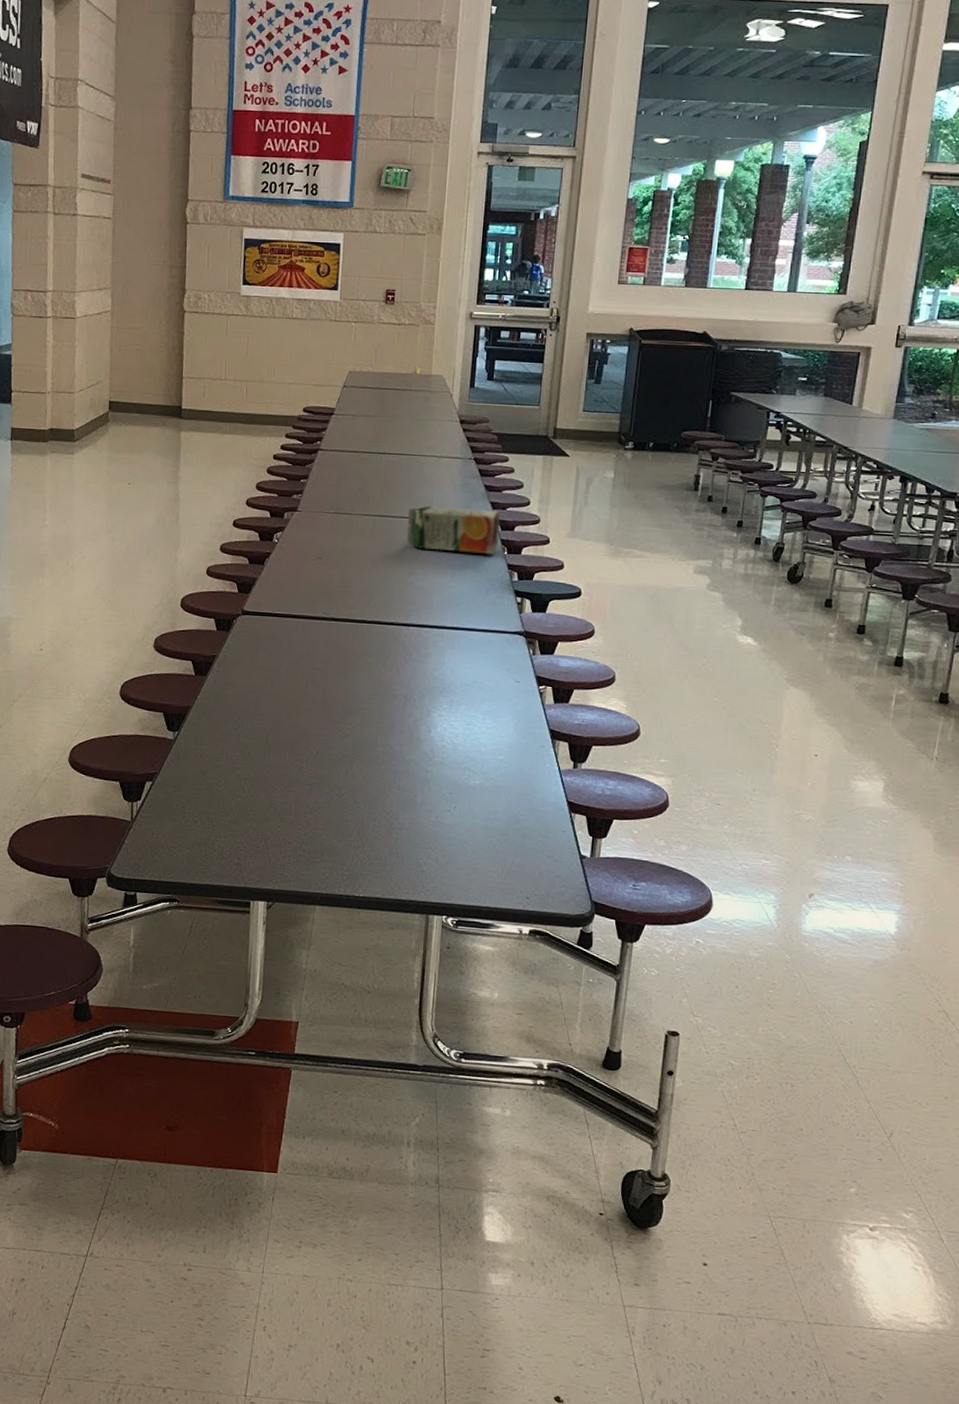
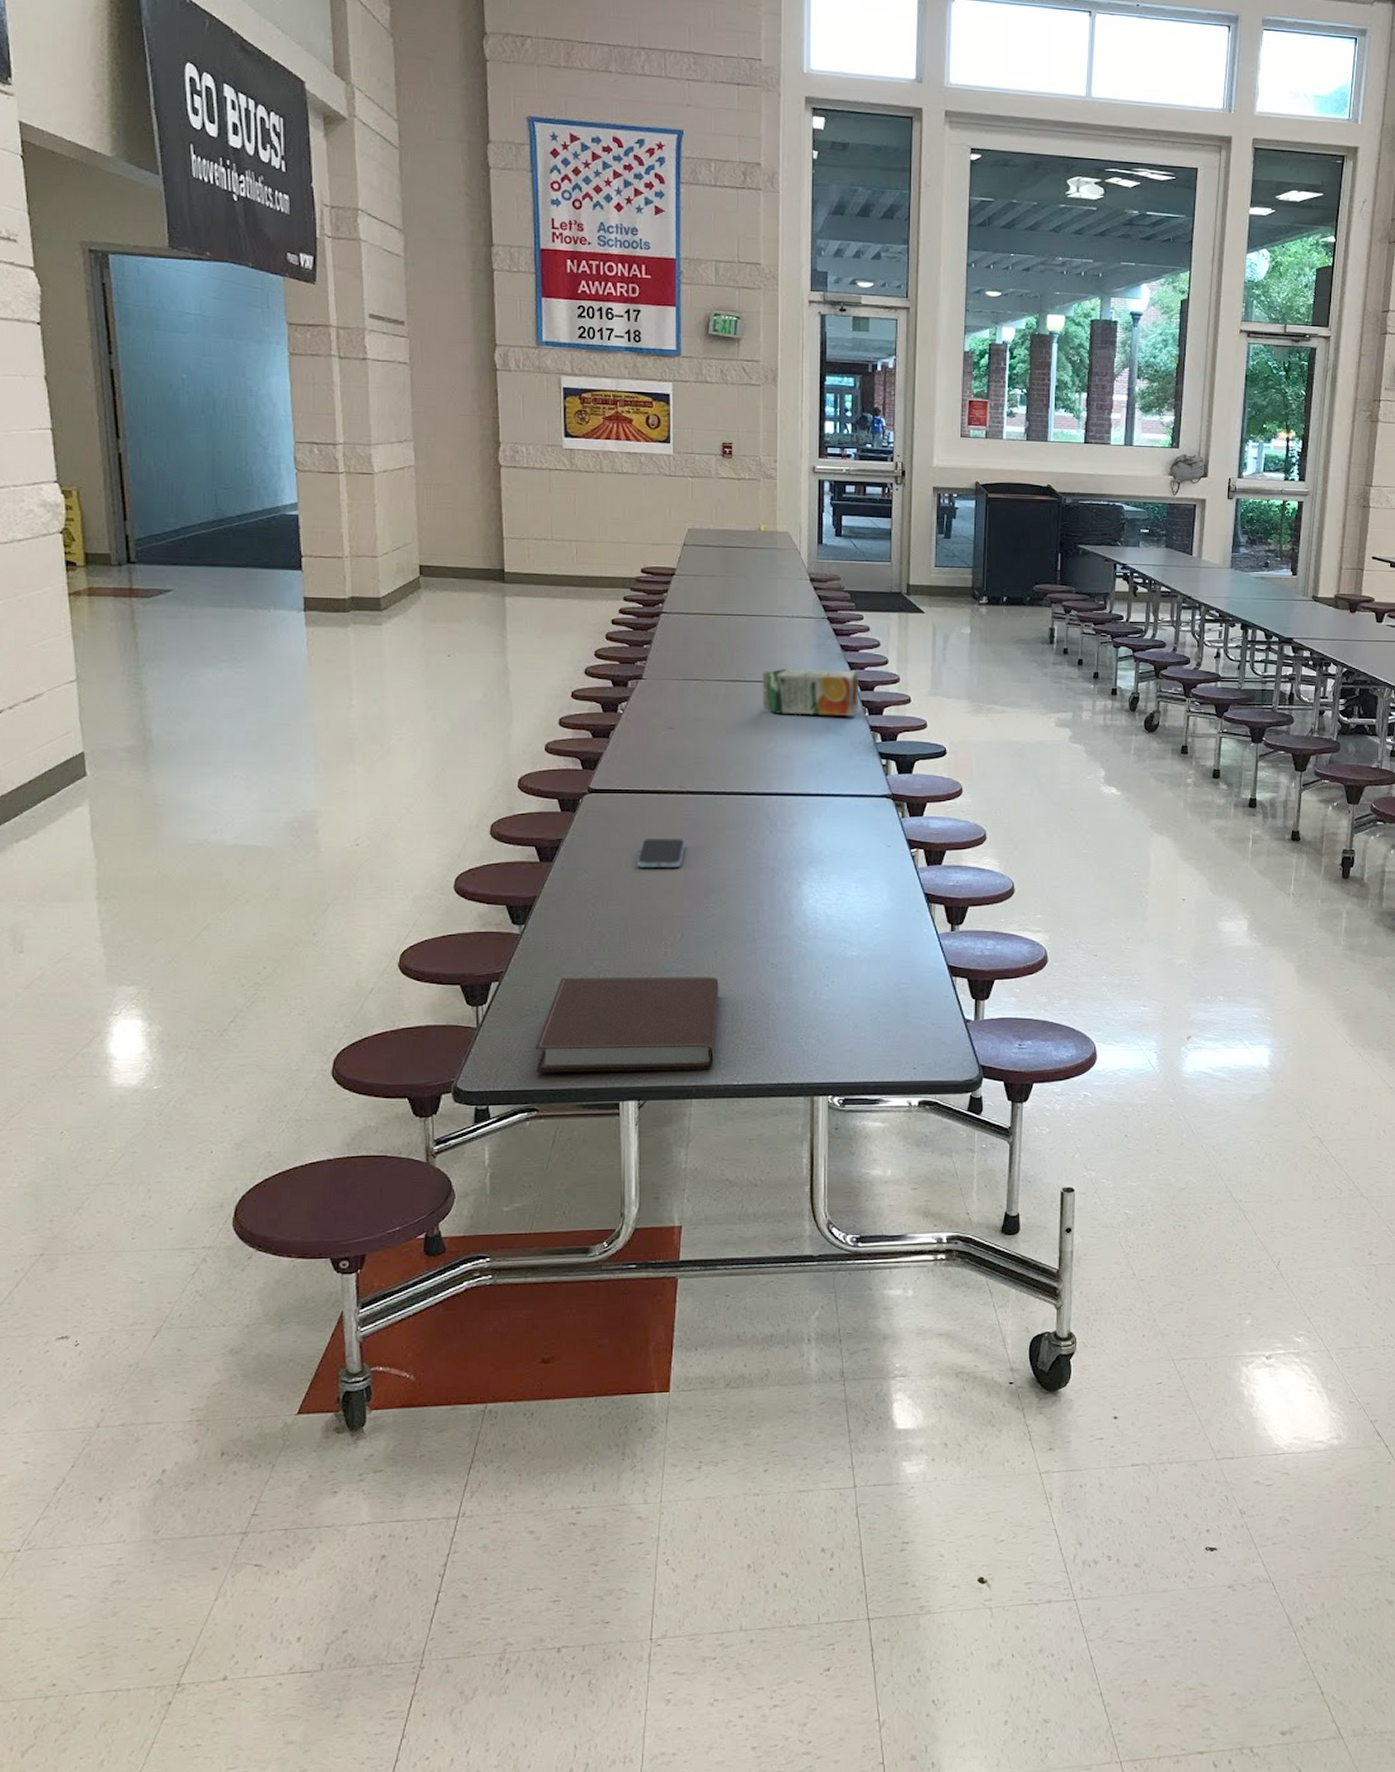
notebook: none [179,782,348,879] -> present [535,977,719,1073]
smartphone: none [281,660,326,689] -> present [637,839,685,867]

